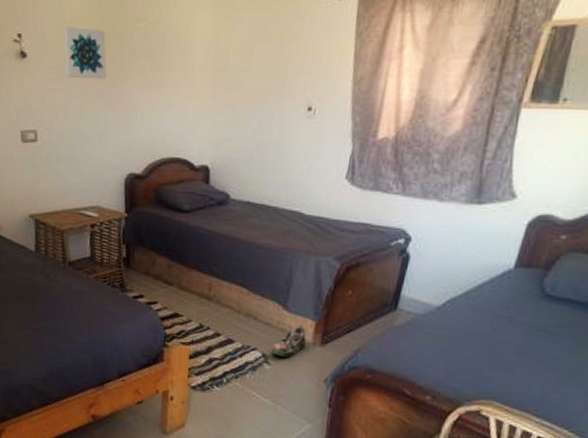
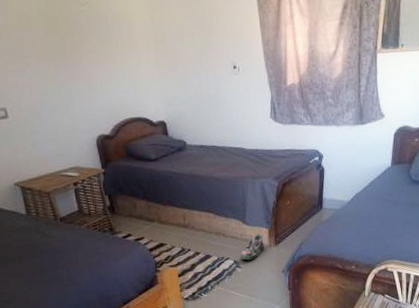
wall art: present [63,26,107,79] -> none [13,12,63,59]

